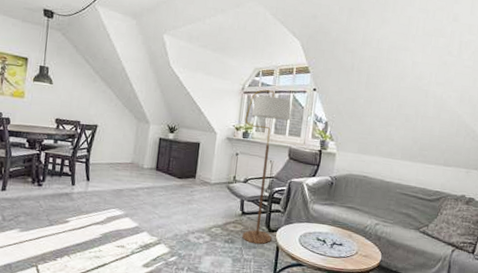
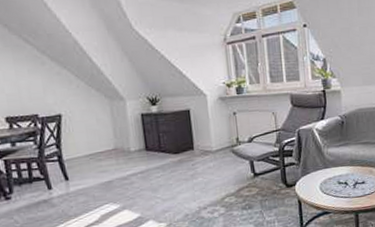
floor lamp: present [242,89,291,245] -> none [234,35,291,204]

